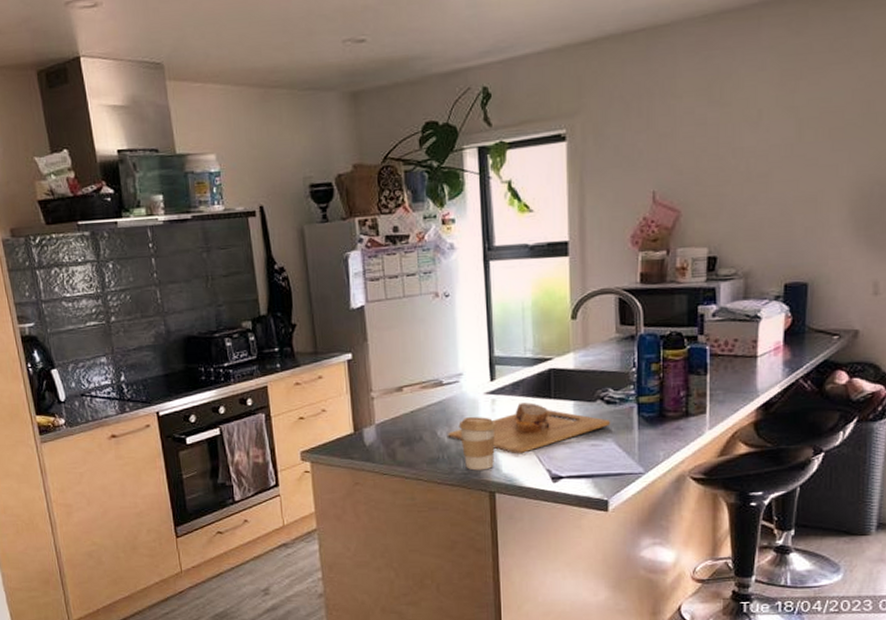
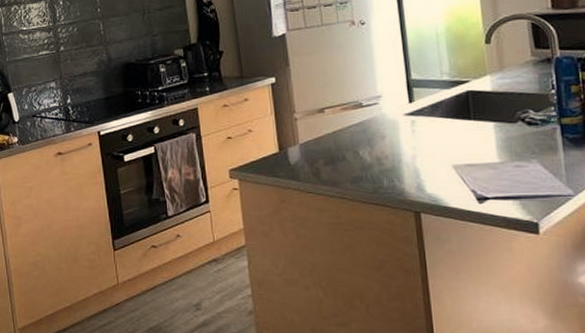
cutting board: present [448,402,611,454] -> none [370,124,534,175]
coffee cup: present [459,417,496,471] -> none [380,137,418,190]

